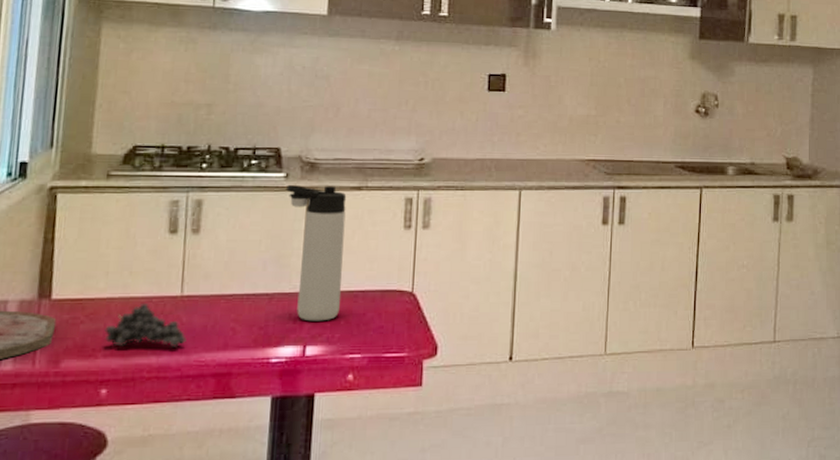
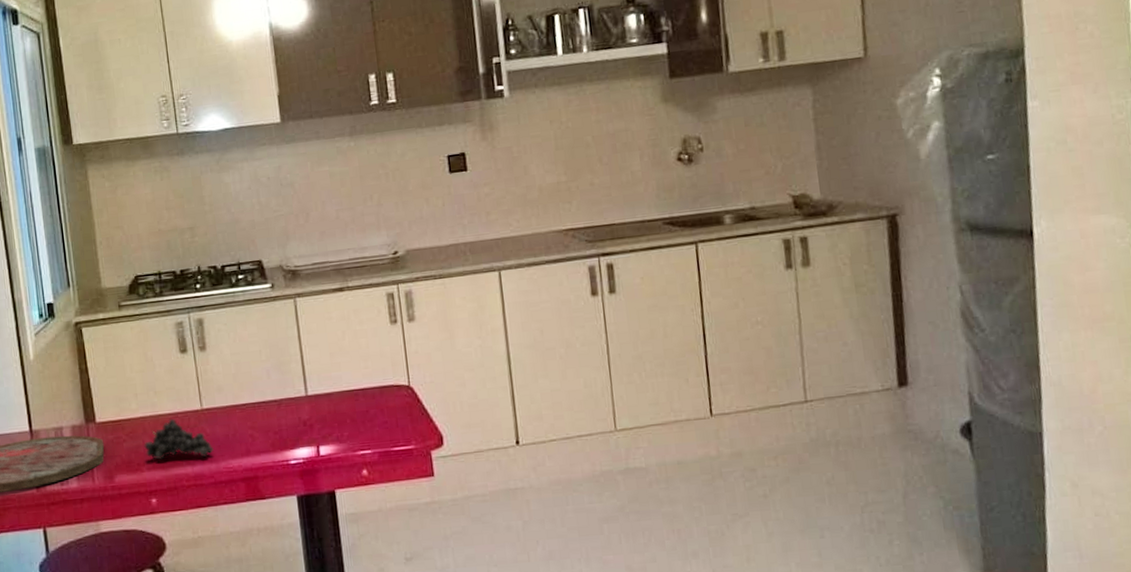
thermos bottle: present [286,184,347,321] -> none [274,290,344,423]

